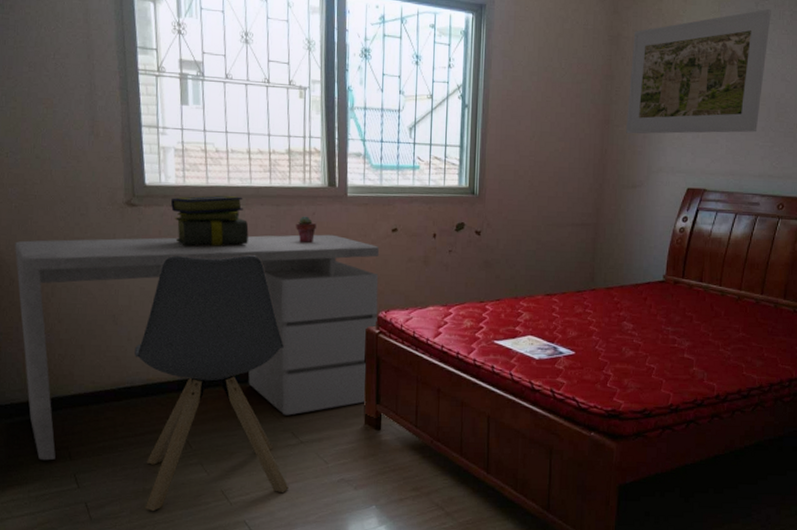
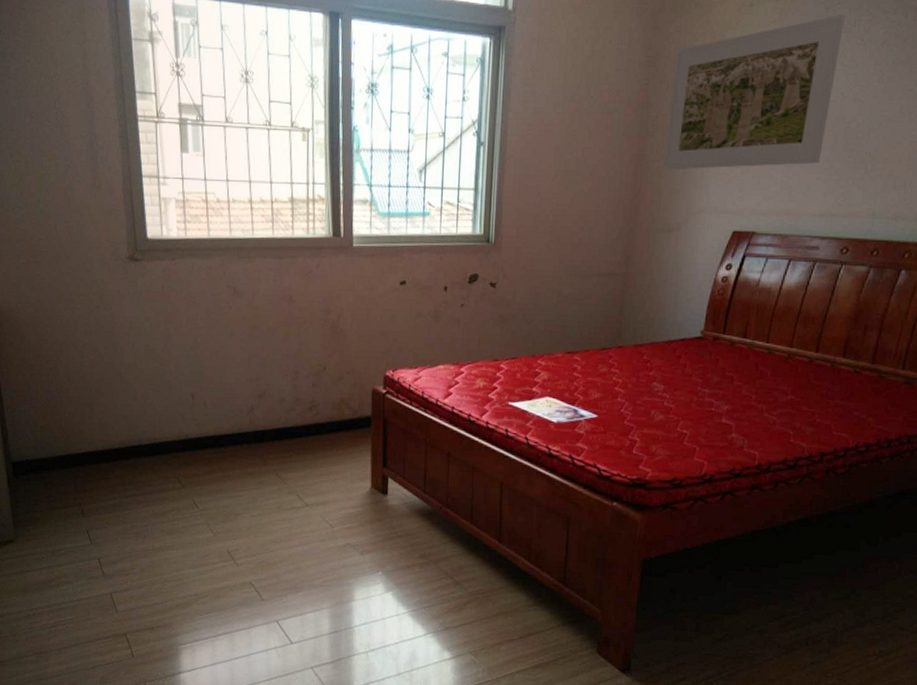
desk: present [15,234,380,461] -> none [24,288,387,517]
chair: present [135,255,289,511] -> none [141,311,294,569]
stack of books: present [171,195,249,246] -> none [173,247,251,302]
potted succulent: present [296,216,316,244] -> none [299,268,321,298]

